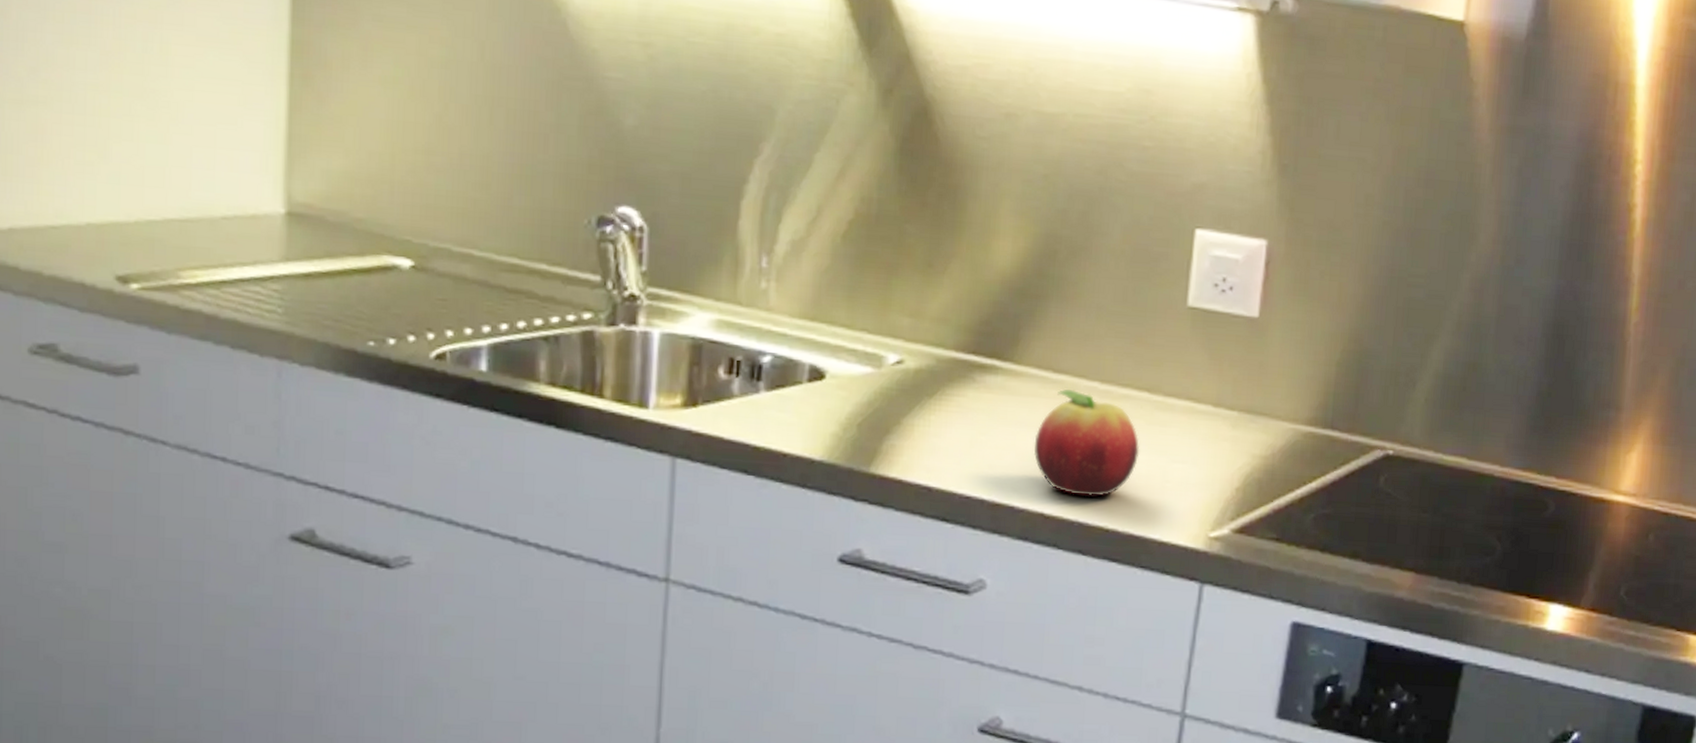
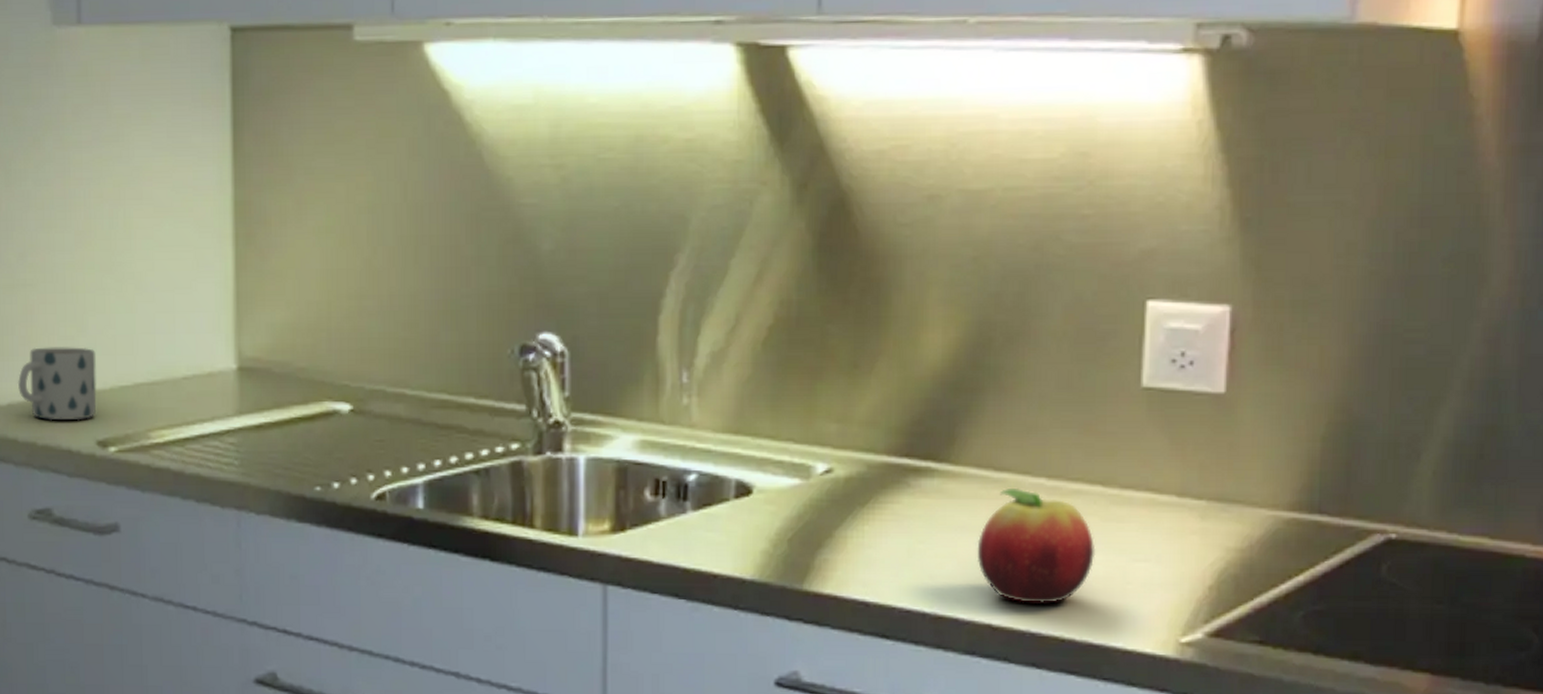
mug: none [21,170,119,253] -> present [17,347,97,421]

